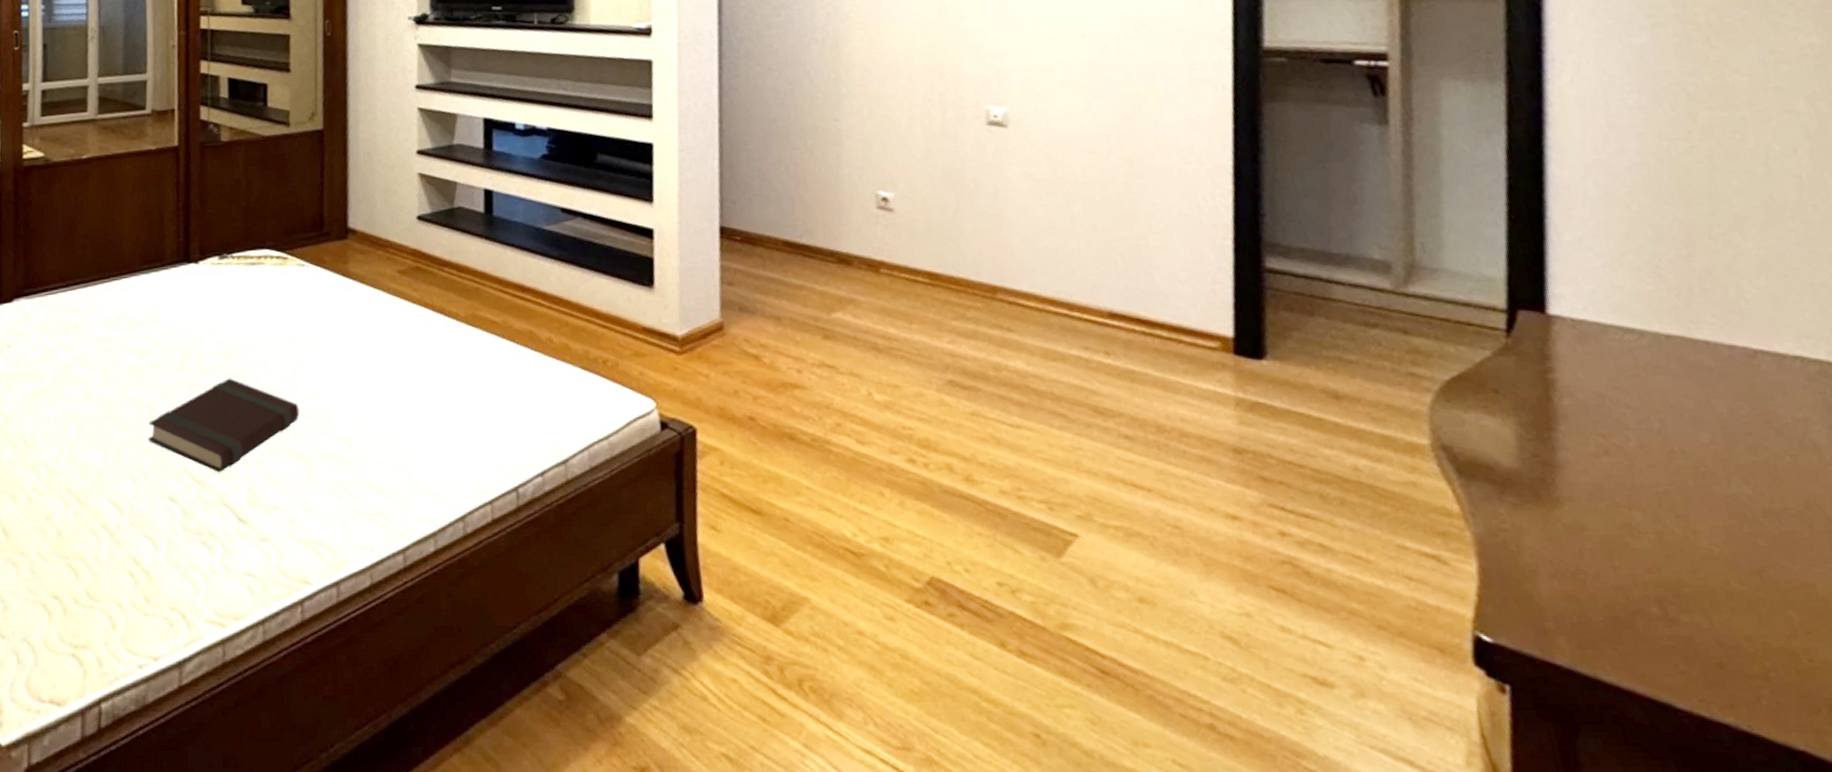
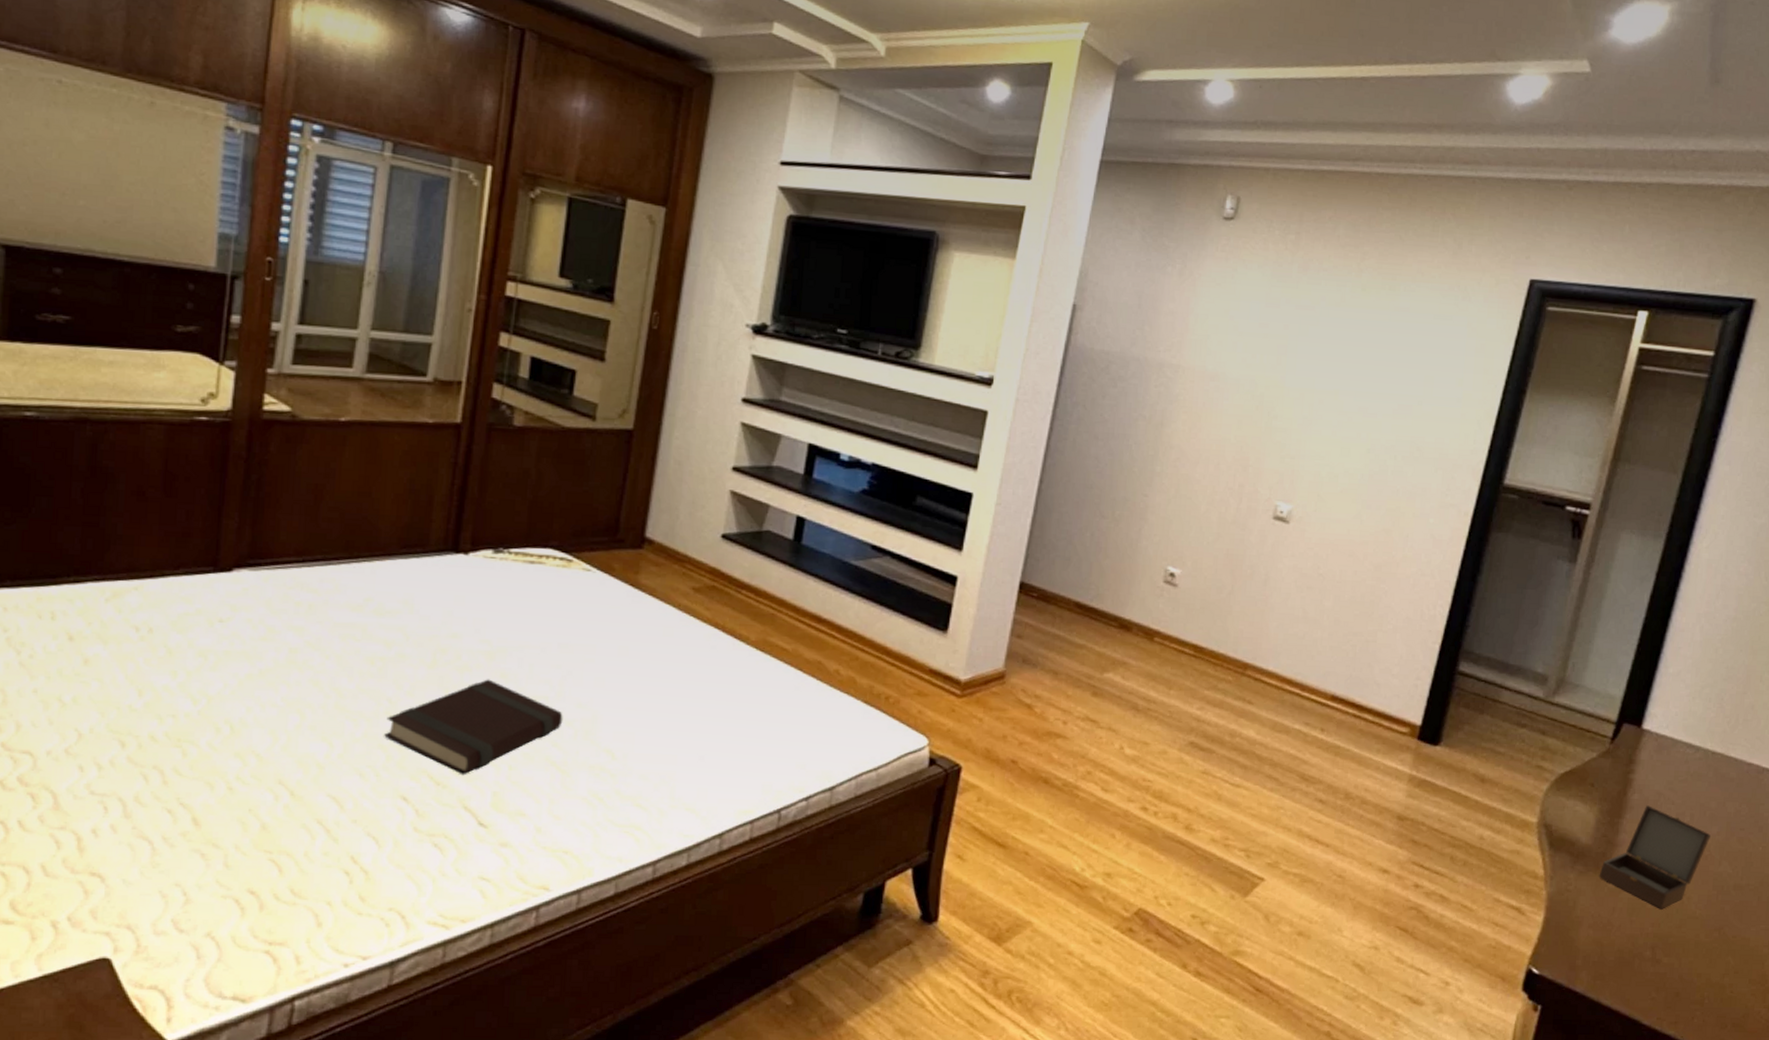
jewelry box: none [1543,412,1703,549] -> present [1599,805,1712,910]

